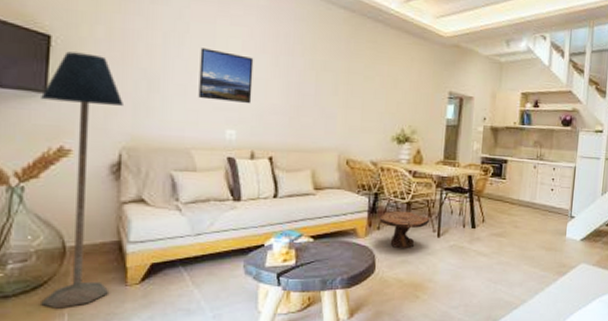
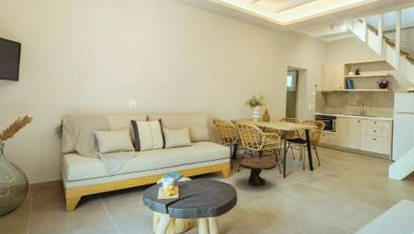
floor lamp: present [41,51,123,309] -> none [13,53,64,227]
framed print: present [198,48,254,104] -> none [111,45,148,82]

